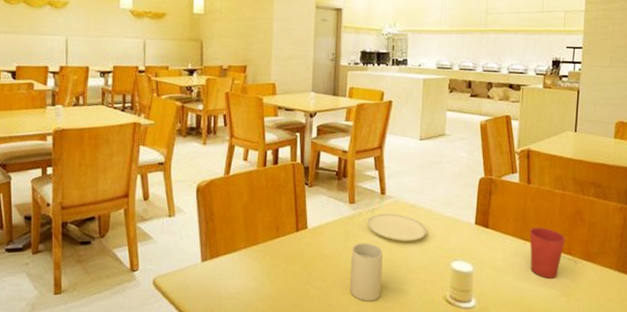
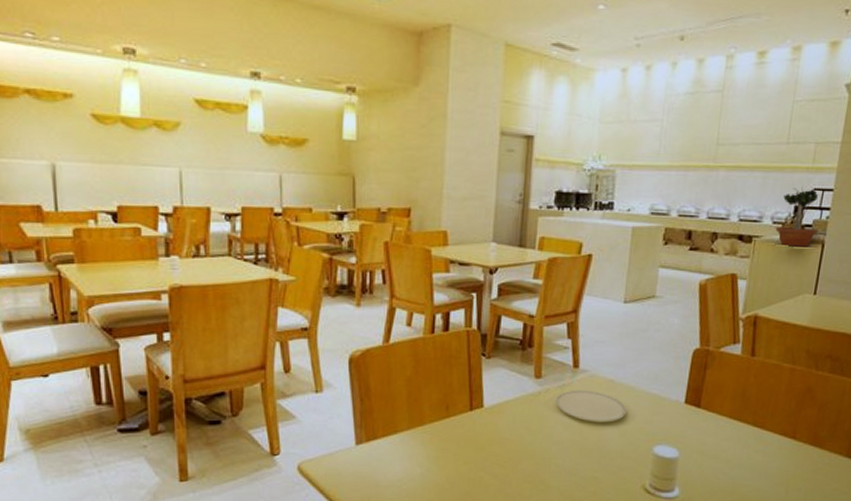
cup: present [349,243,383,301] -> none [532,424,573,490]
cup: present [529,227,566,278] -> none [746,407,791,465]
potted tree: none [538,44,573,93] -> present [775,185,819,247]

